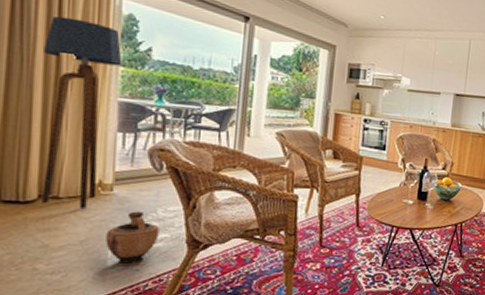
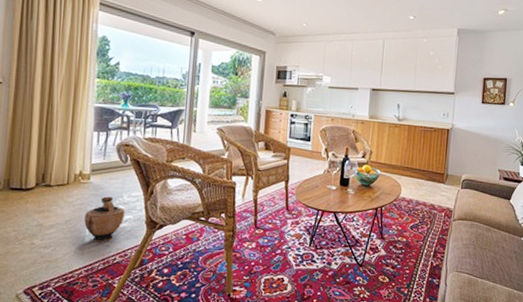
floor lamp: present [42,16,122,210] -> none [38,41,98,195]

